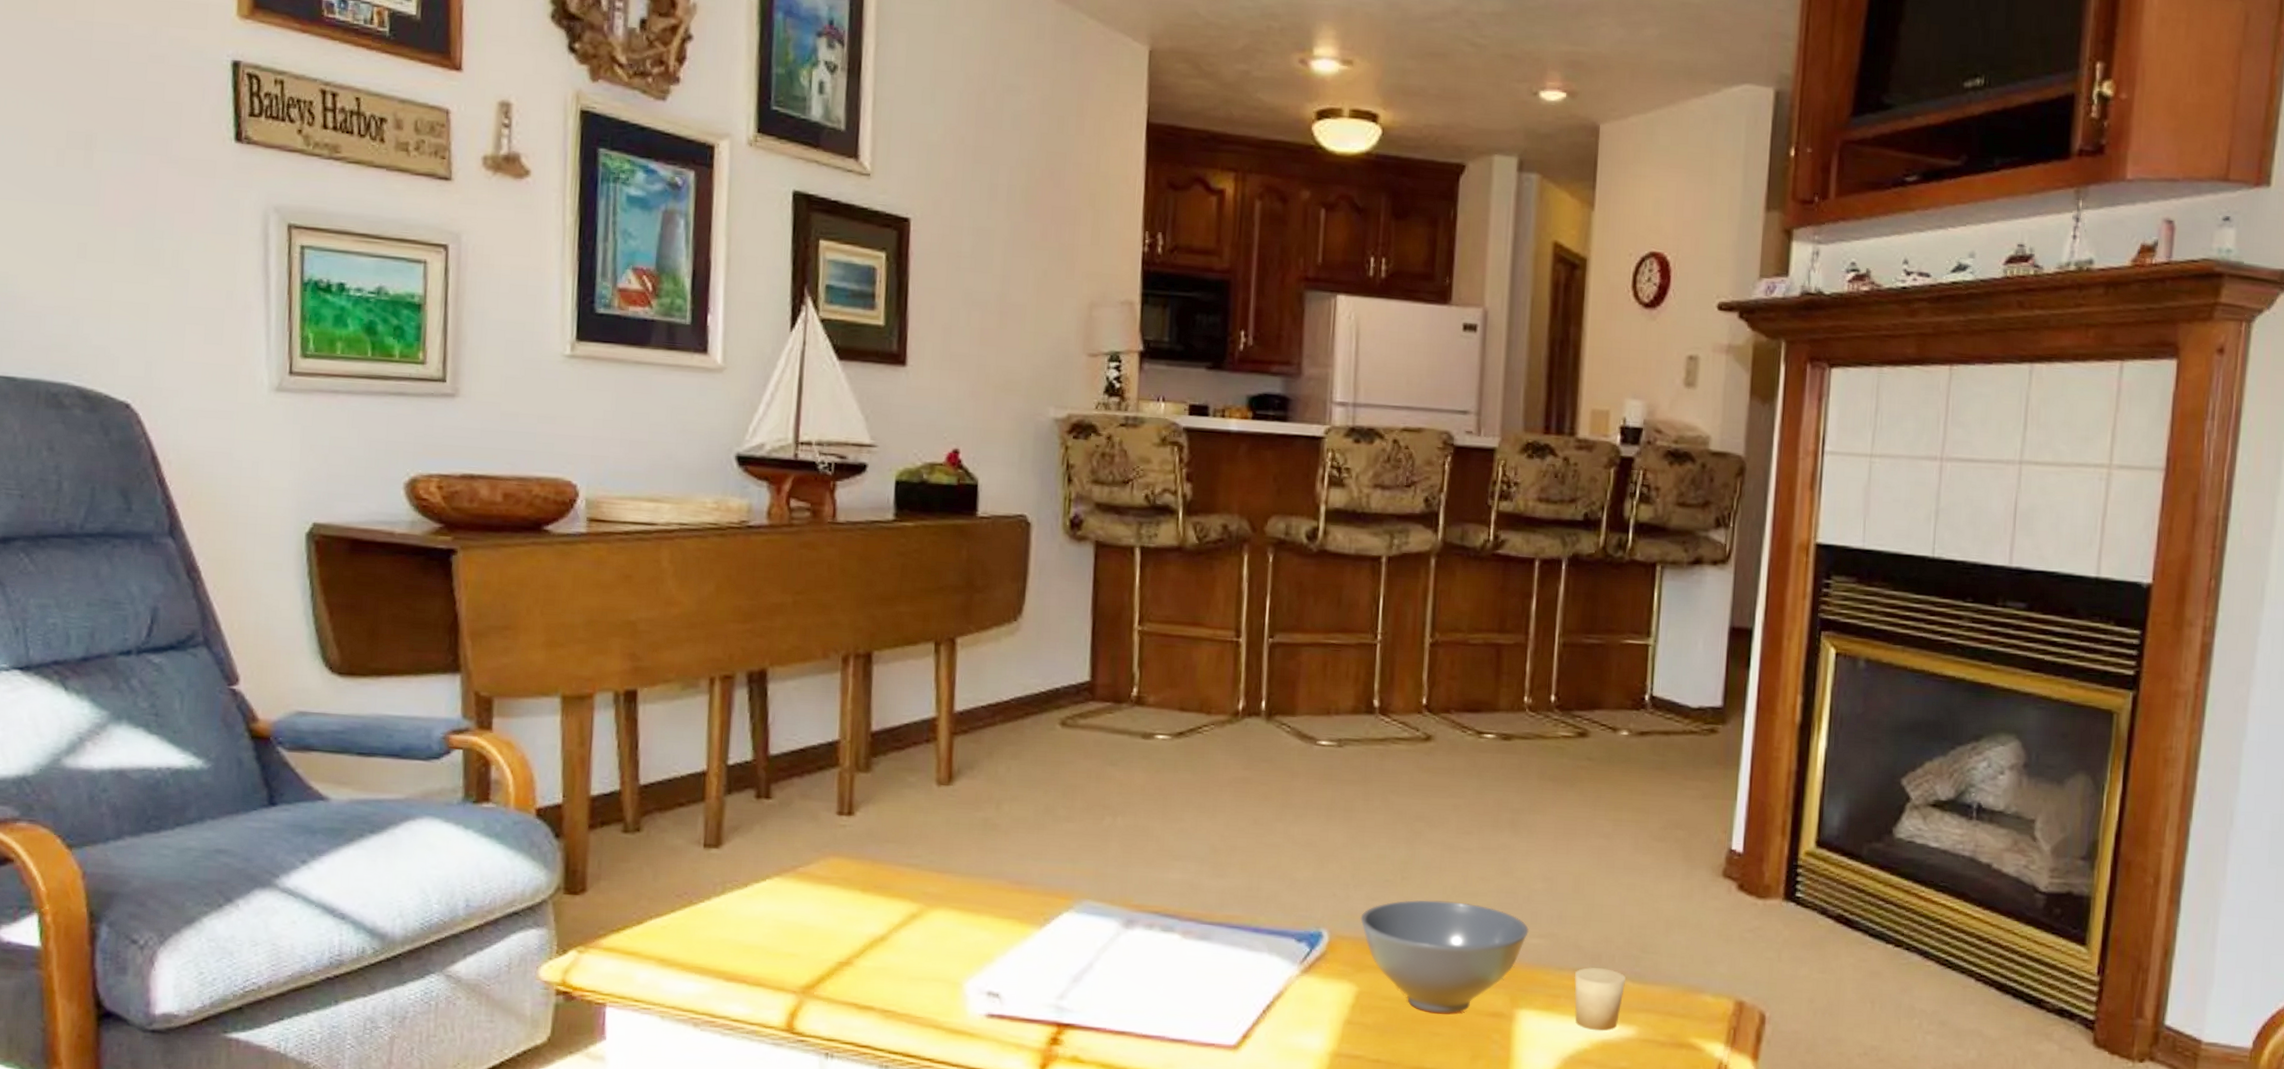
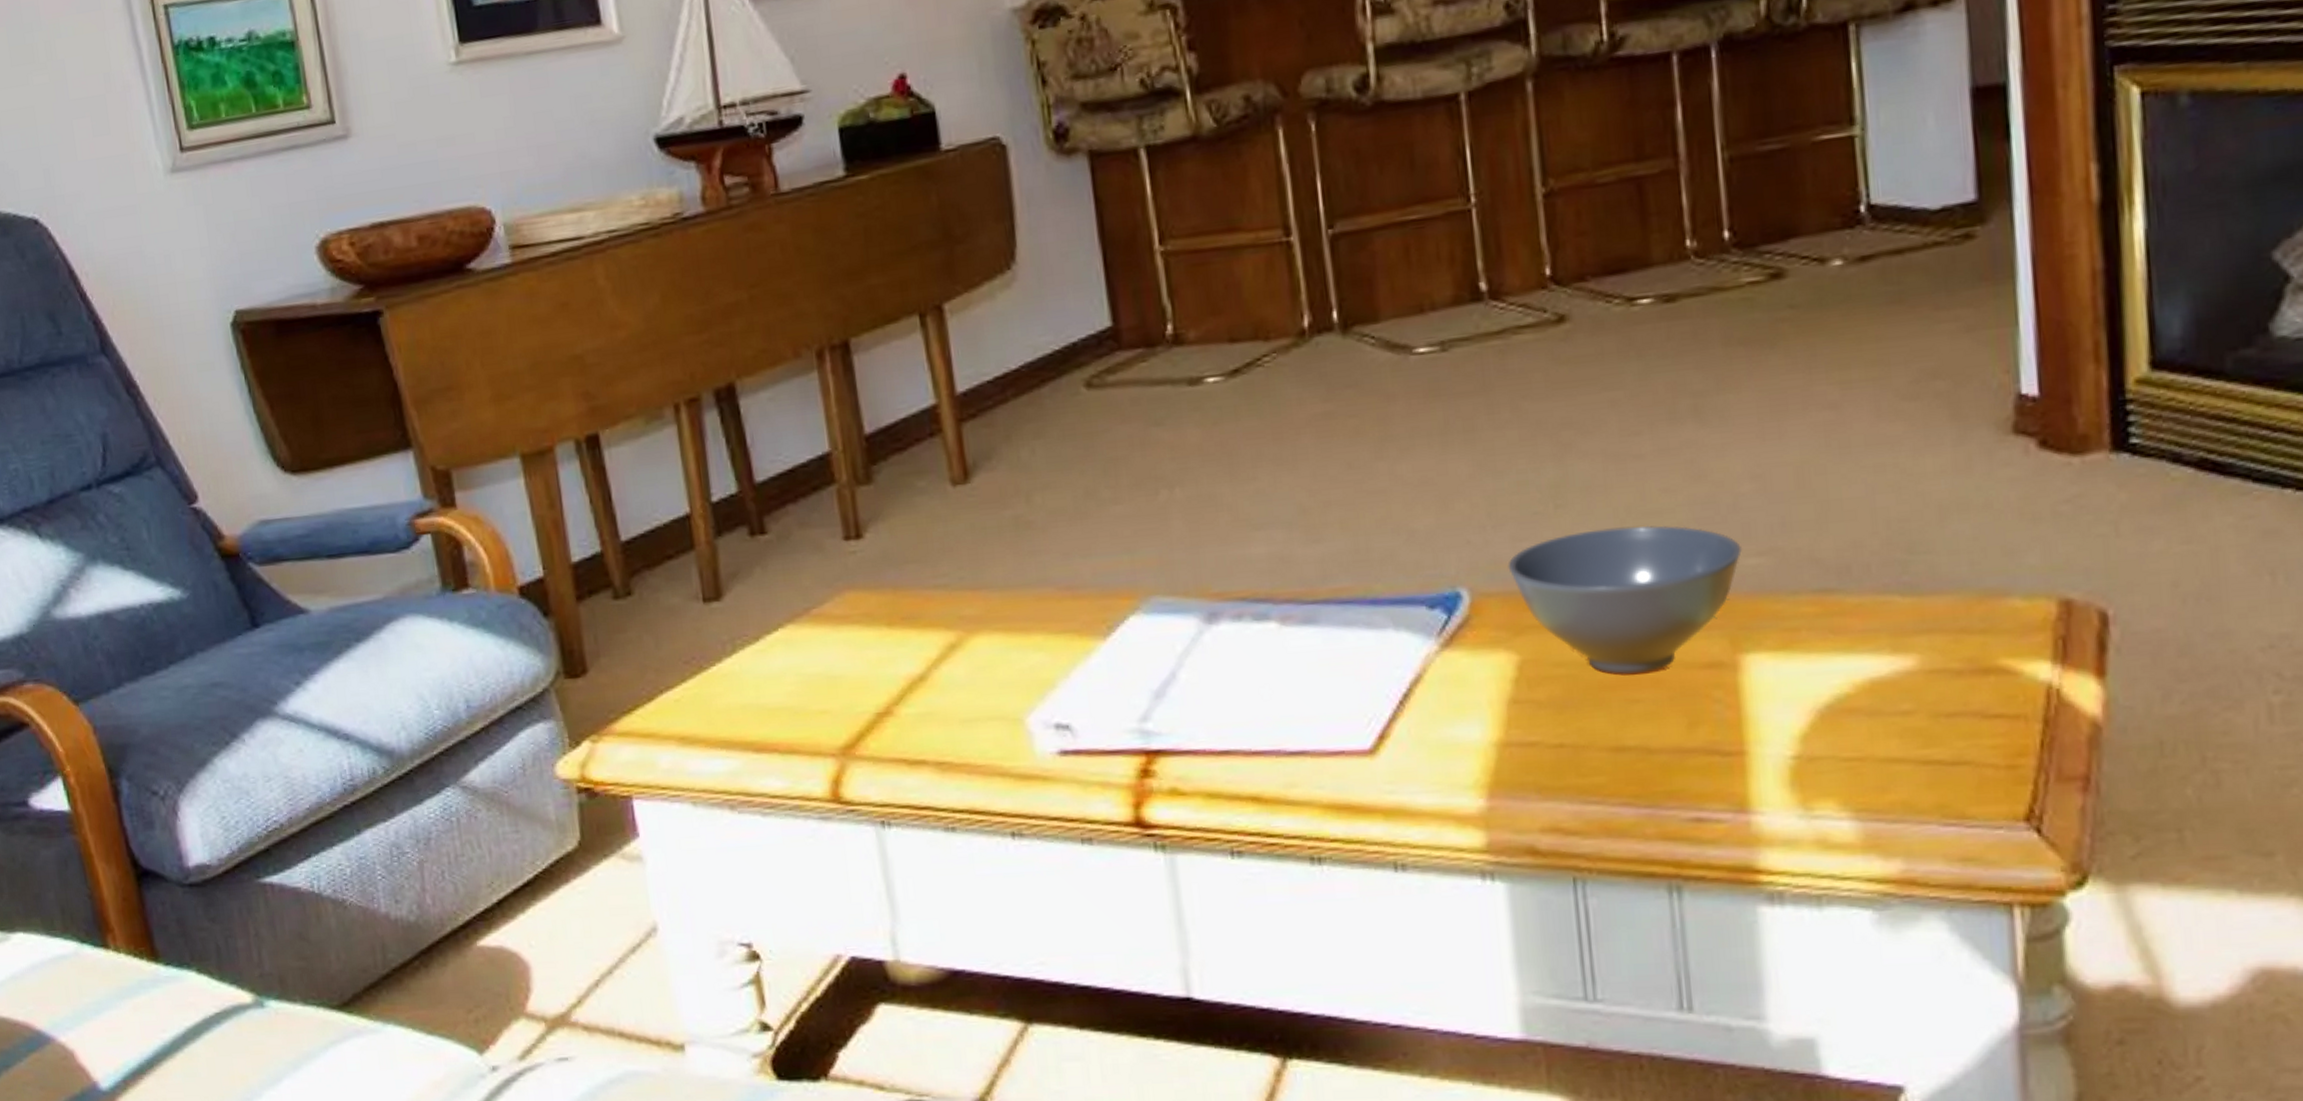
candle: present [1574,967,1625,1032] -> none [1816,583,1891,669]

